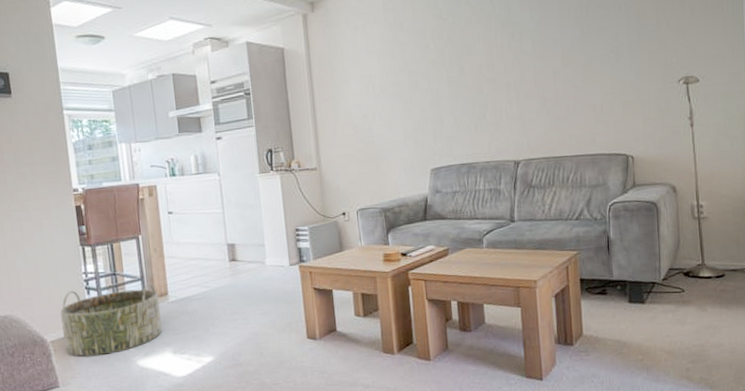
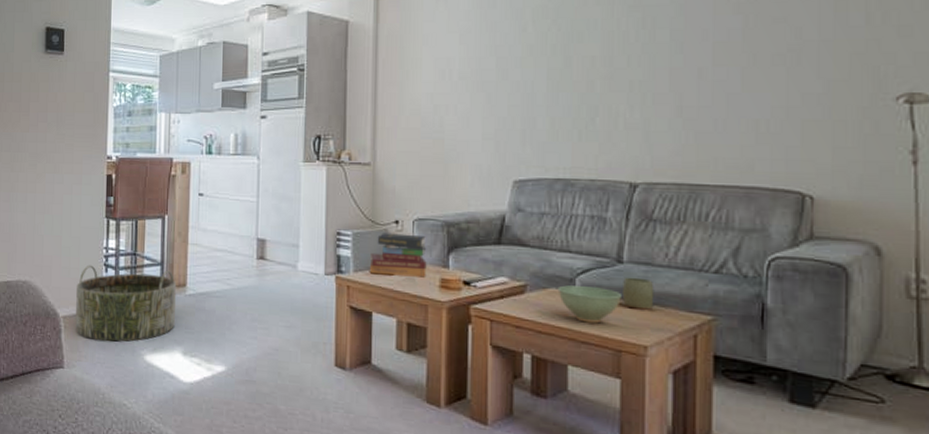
books: none [326,222,372,259] -> present [369,233,427,278]
bowl: none [471,242,516,271] -> present [557,285,621,324]
mug: none [516,231,538,255] -> present [623,277,655,310]

